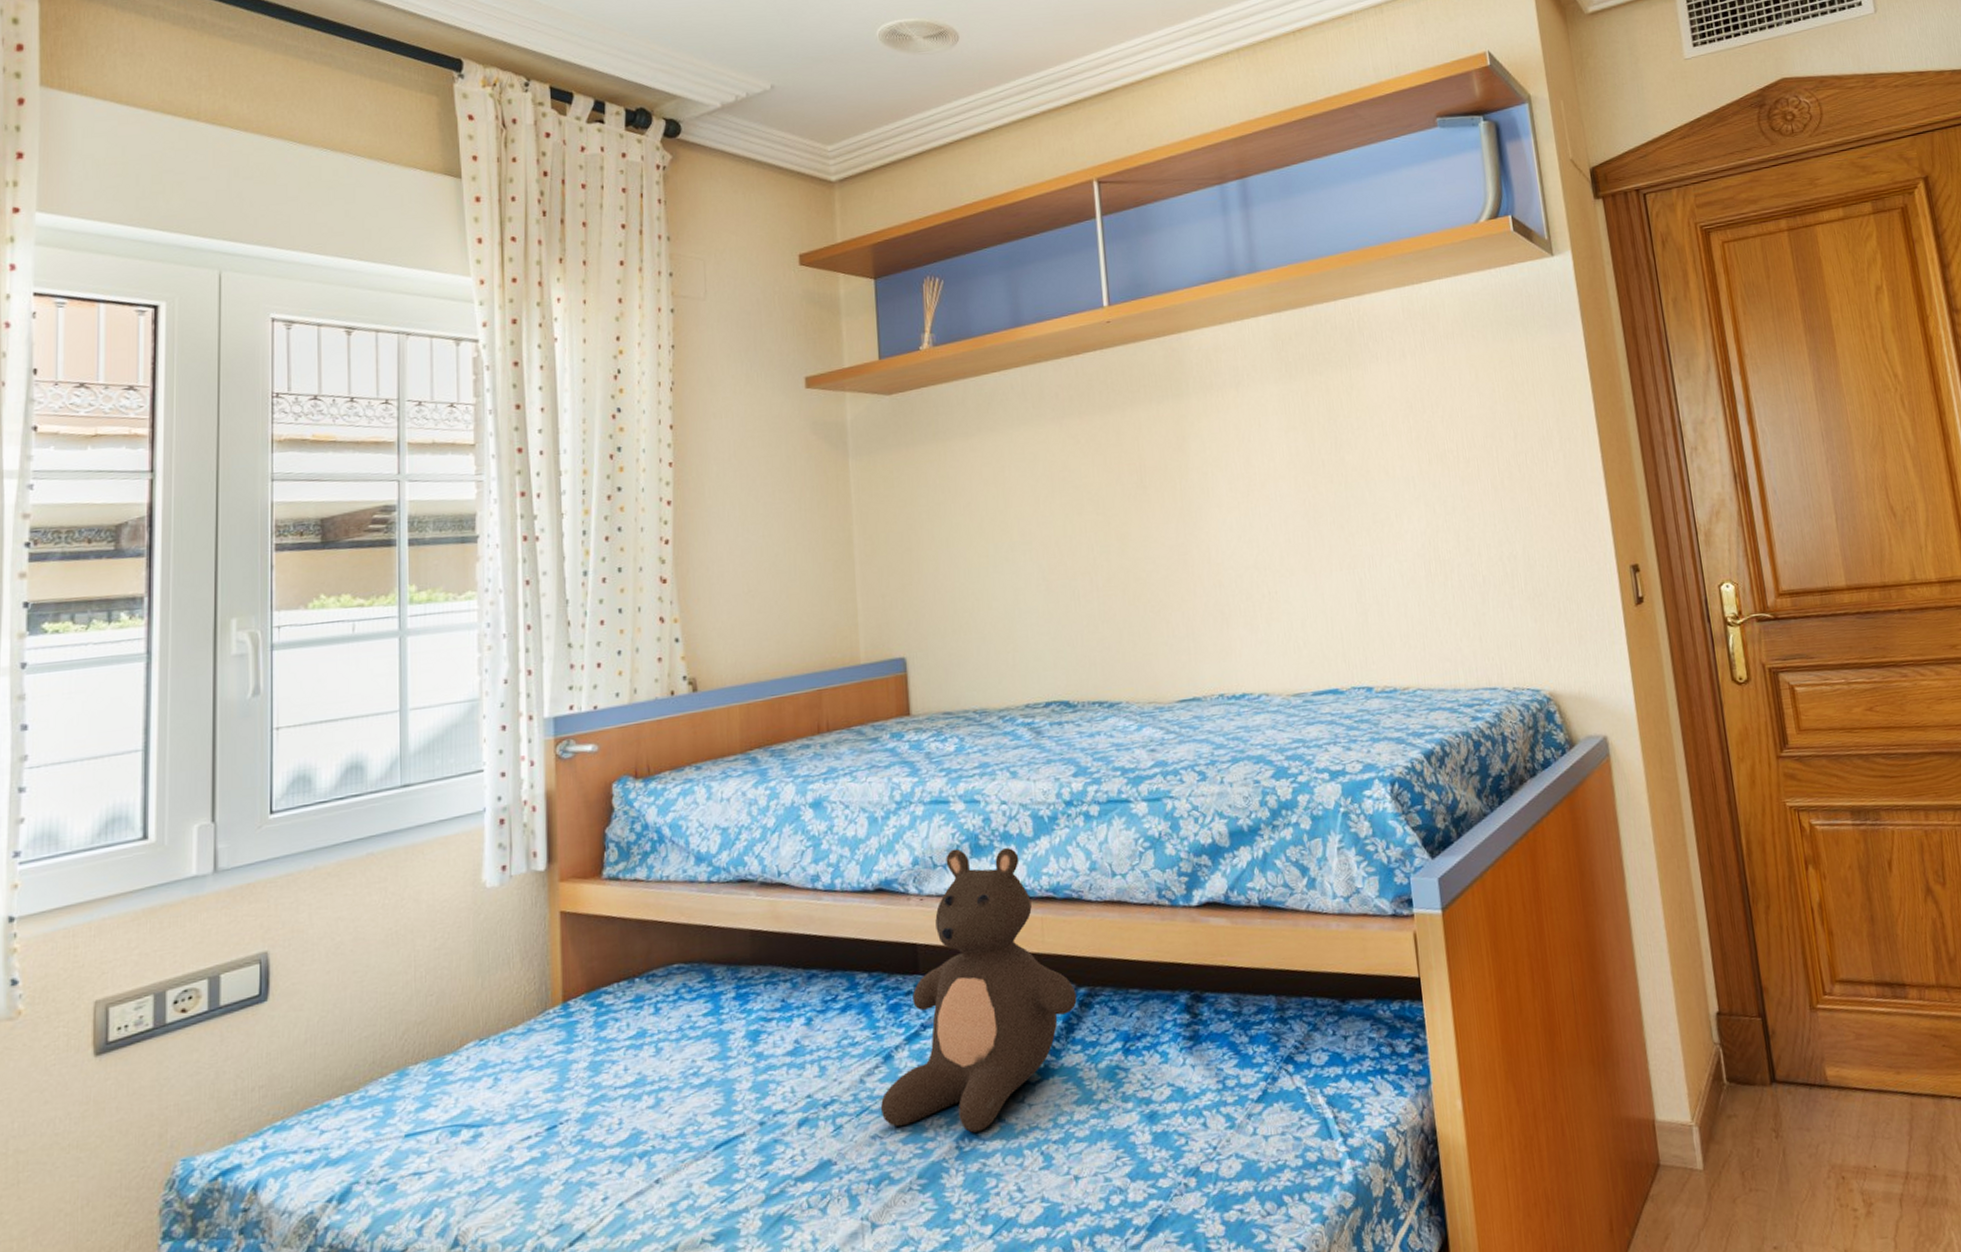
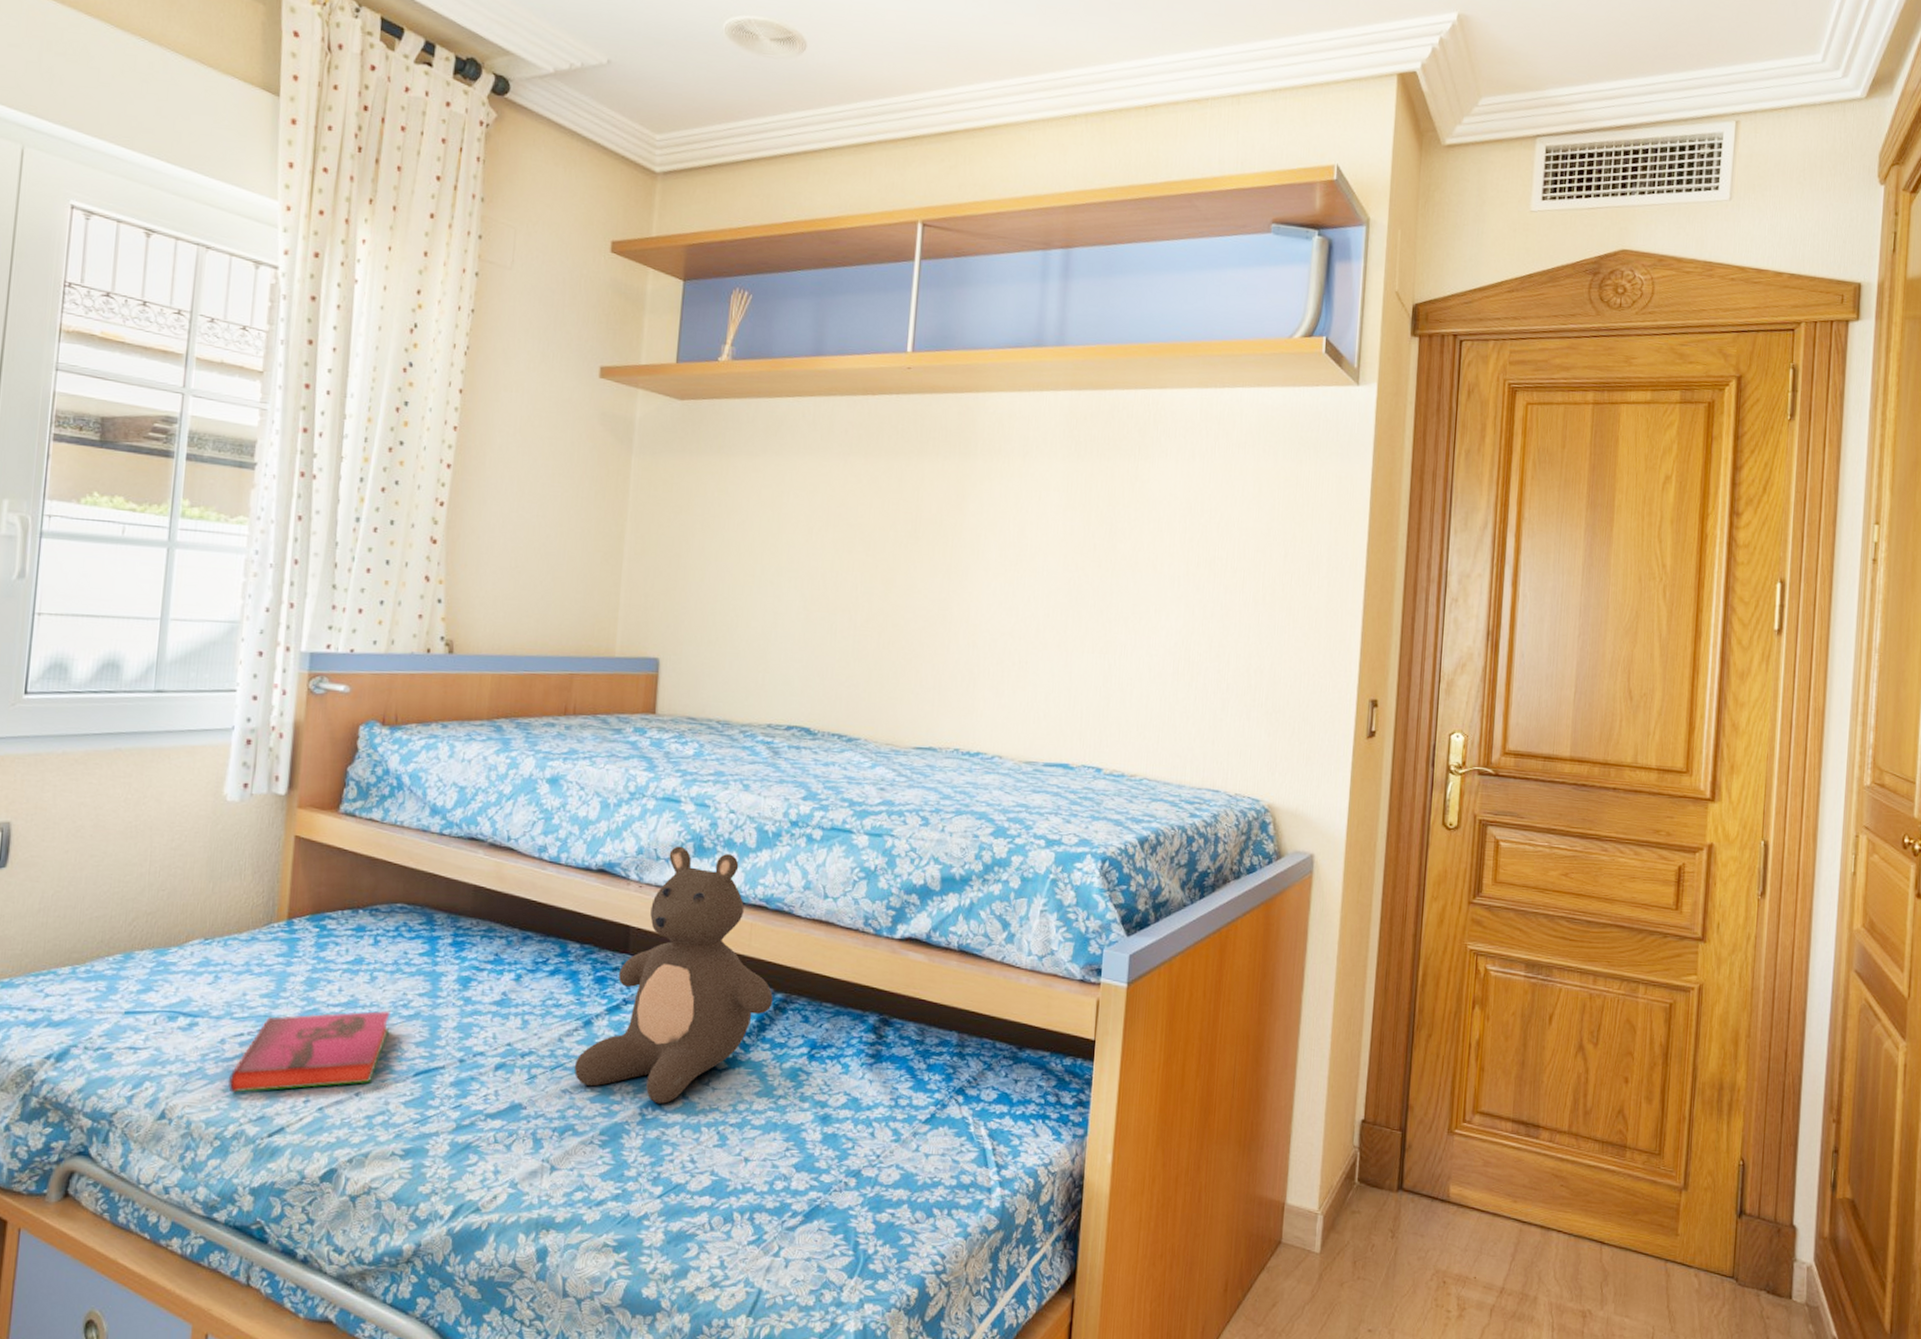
hardback book: none [521,1082,682,1205] -> present [228,1010,390,1094]

